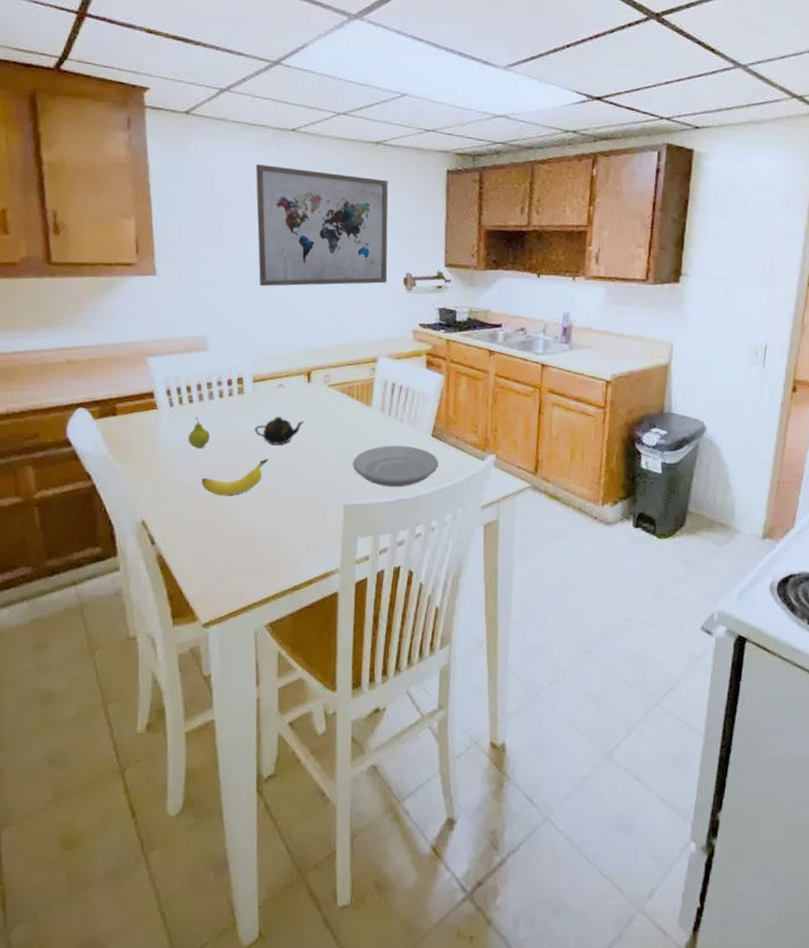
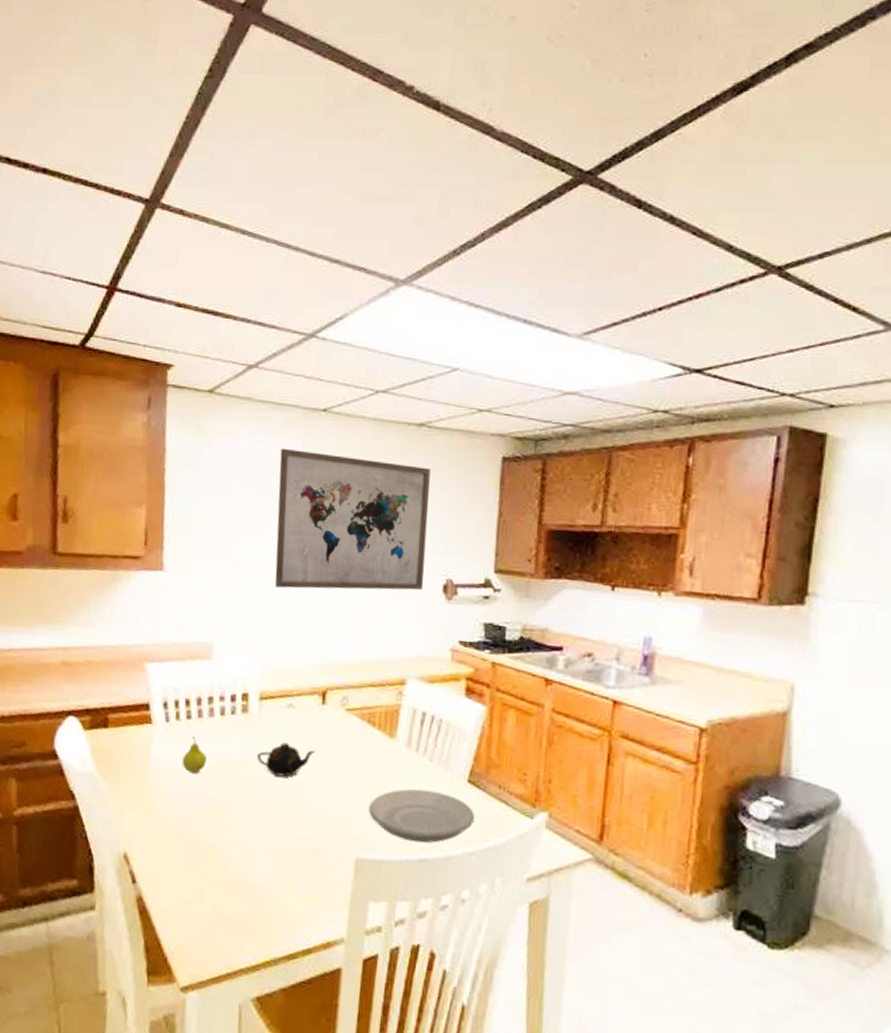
banana: present [201,458,268,496] -> none [192,792,270,834]

